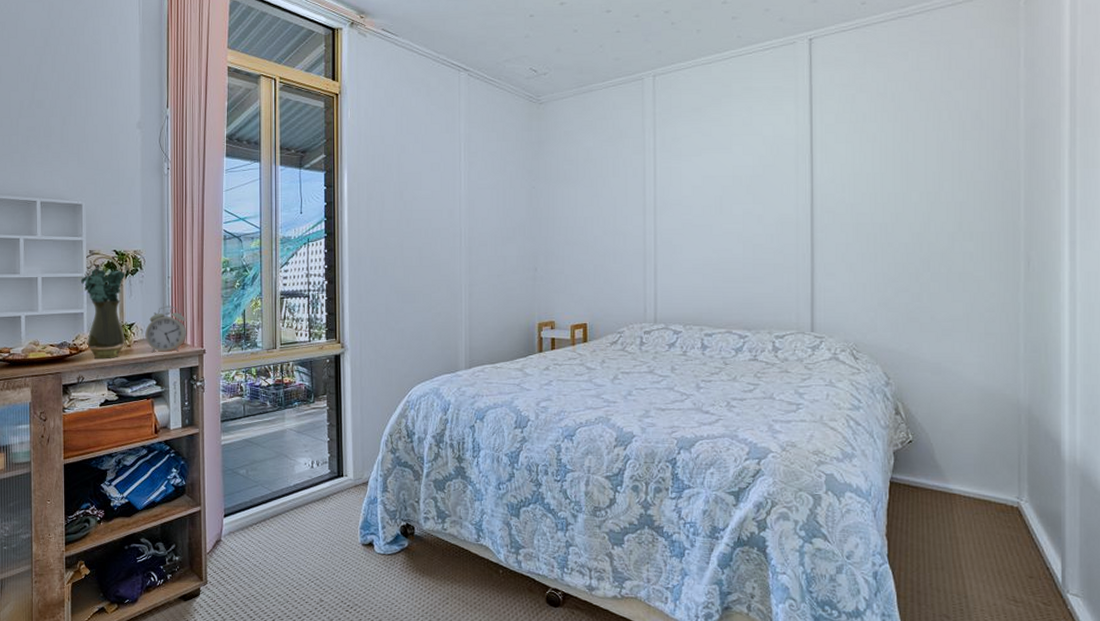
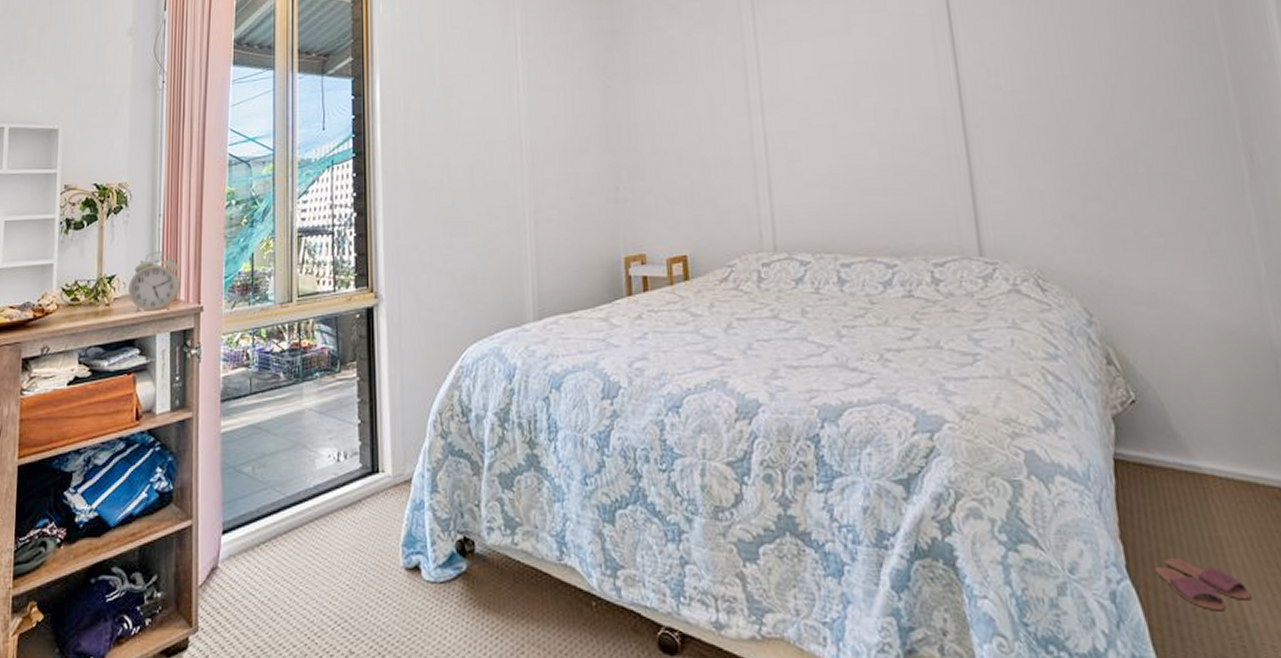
vase: present [80,263,126,359] -> none [51,201,107,324]
slippers: none [907,550,973,586] -> present [1154,558,1252,611]

